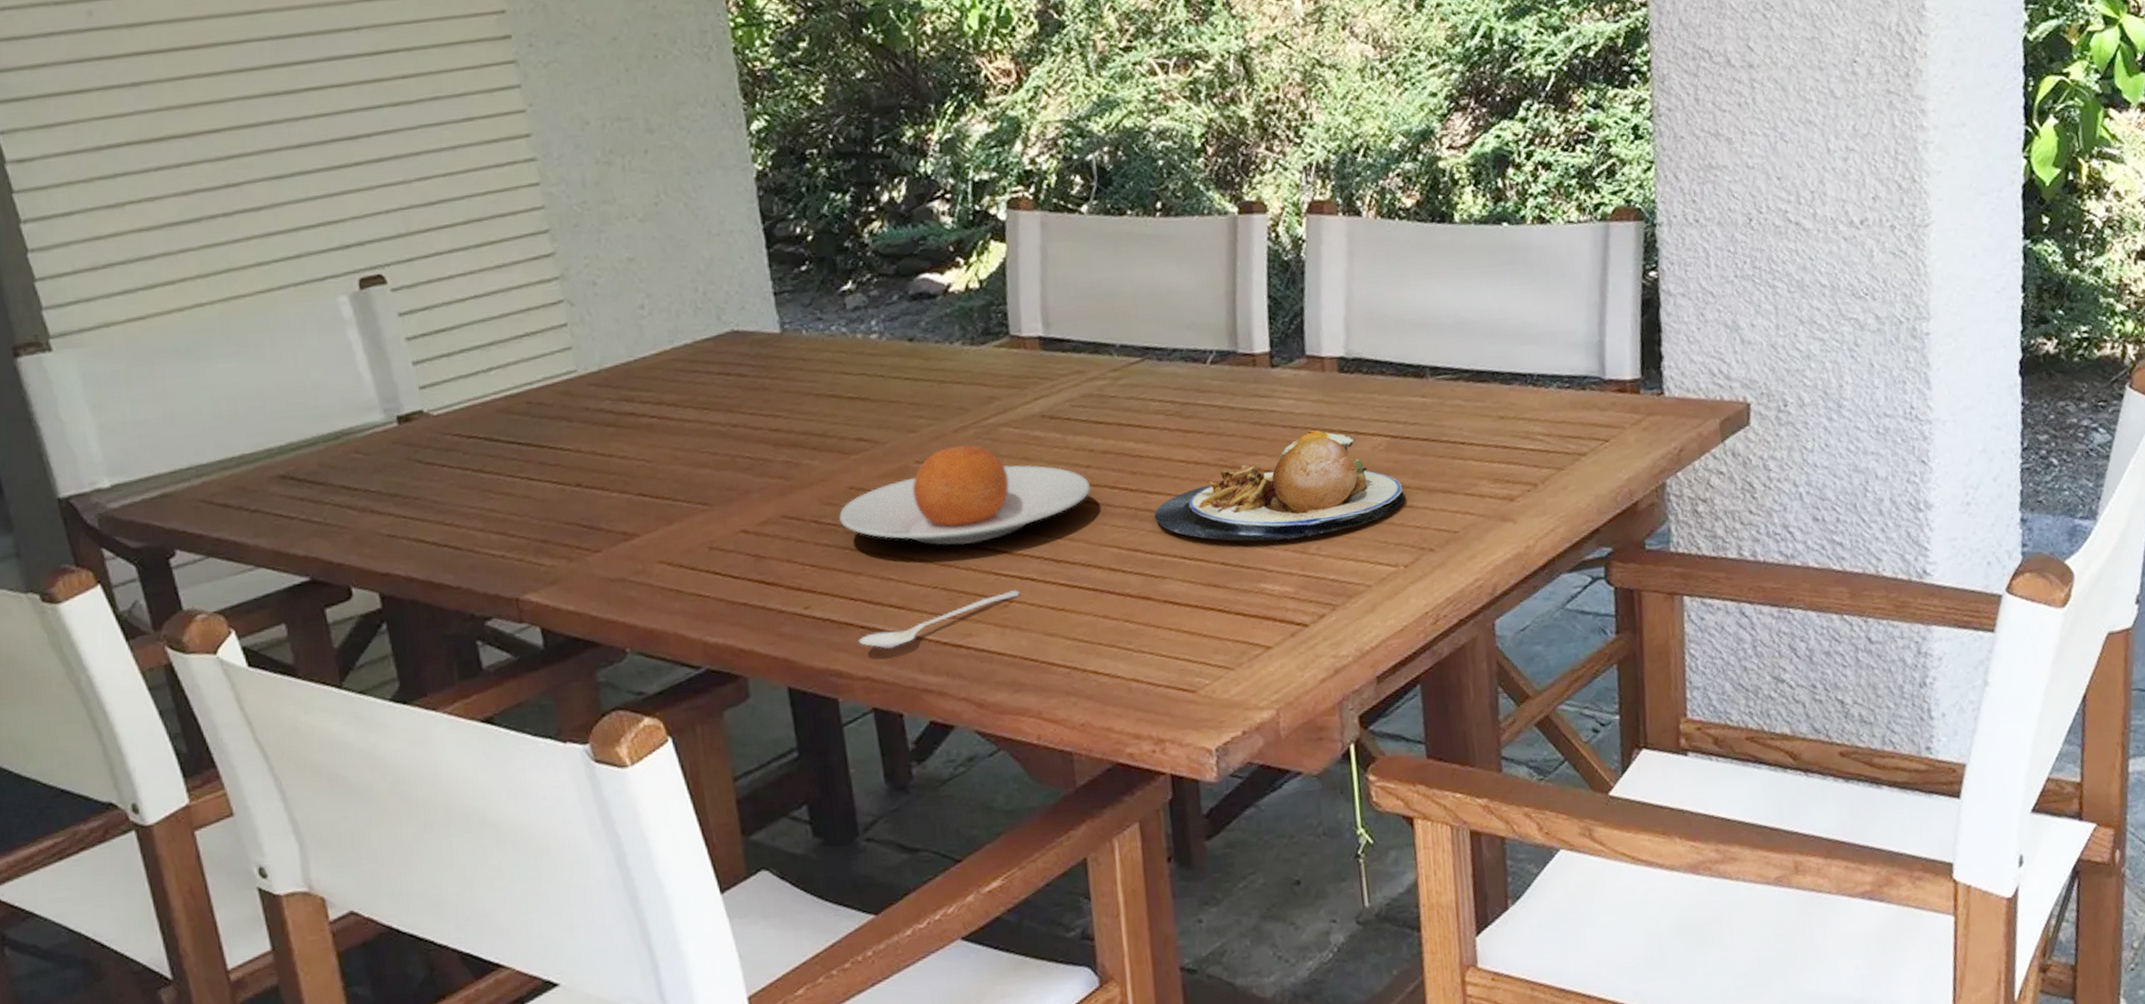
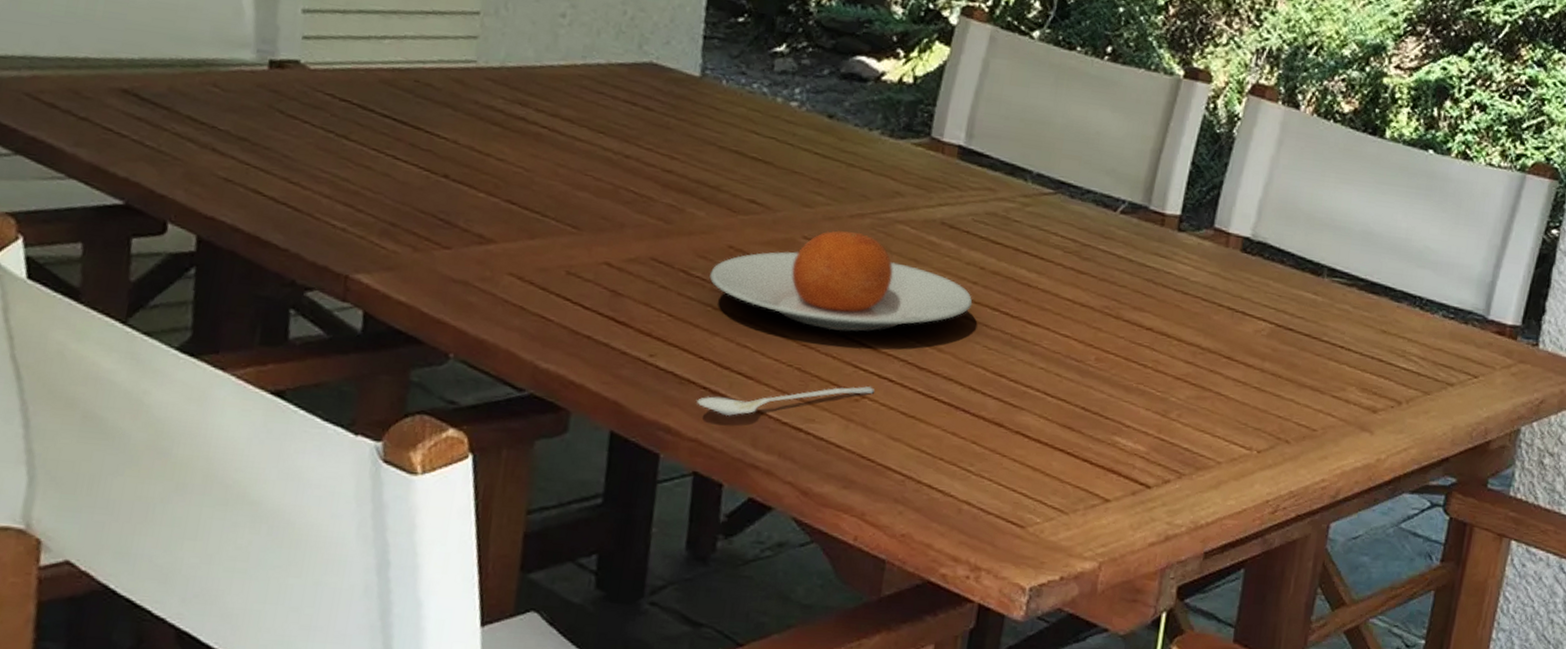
plate: present [1154,430,1405,542] -> none [1027,300,1275,404]

